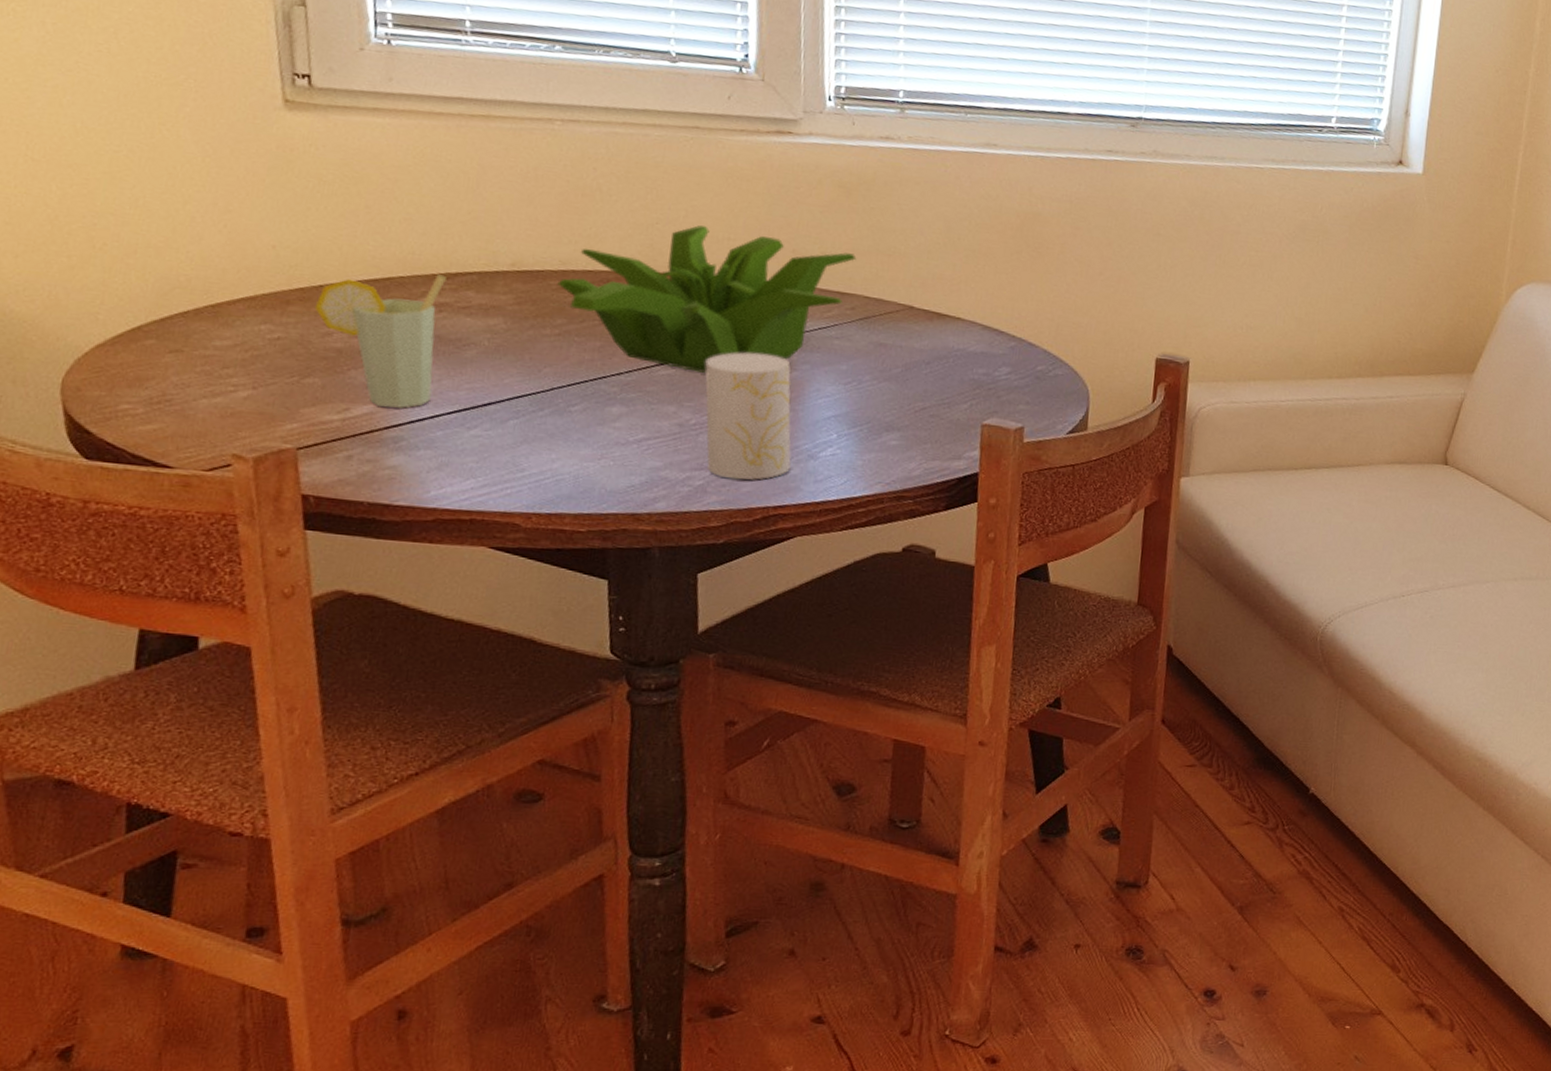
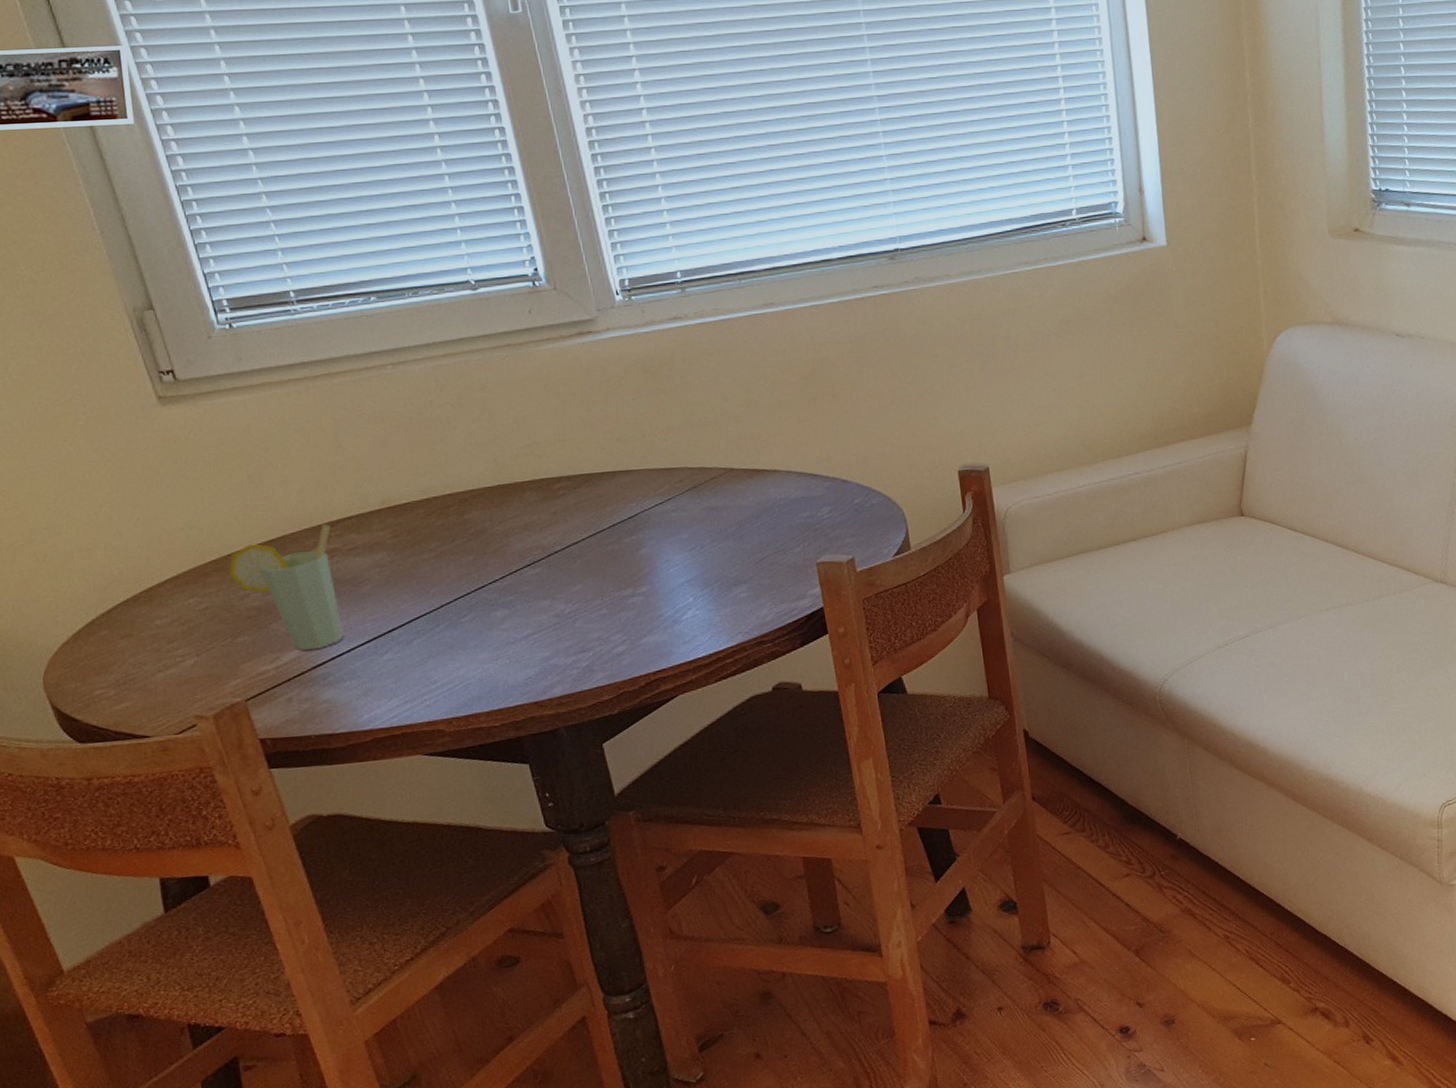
plant: present [557,225,857,373] -> none [424,431,674,566]
cup: present [705,352,792,480] -> none [565,537,660,655]

